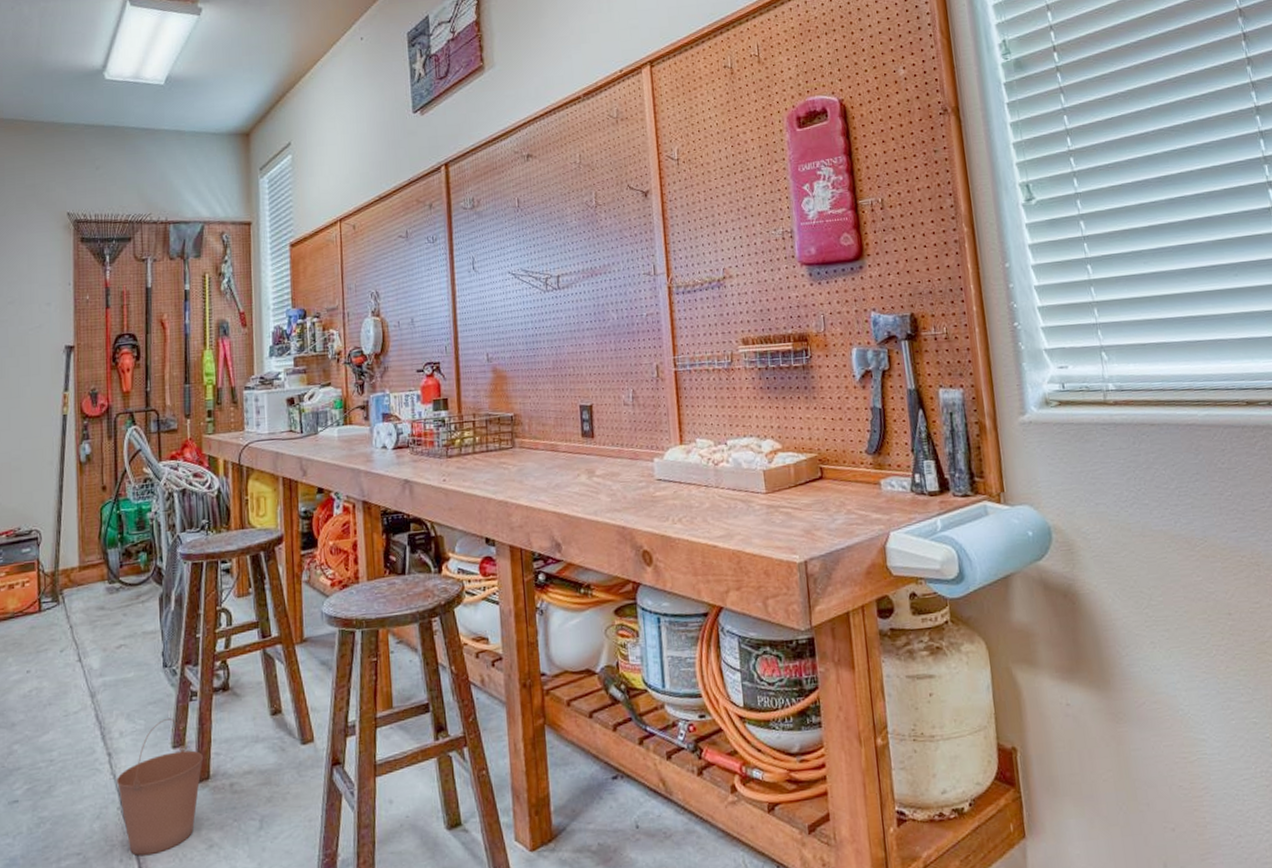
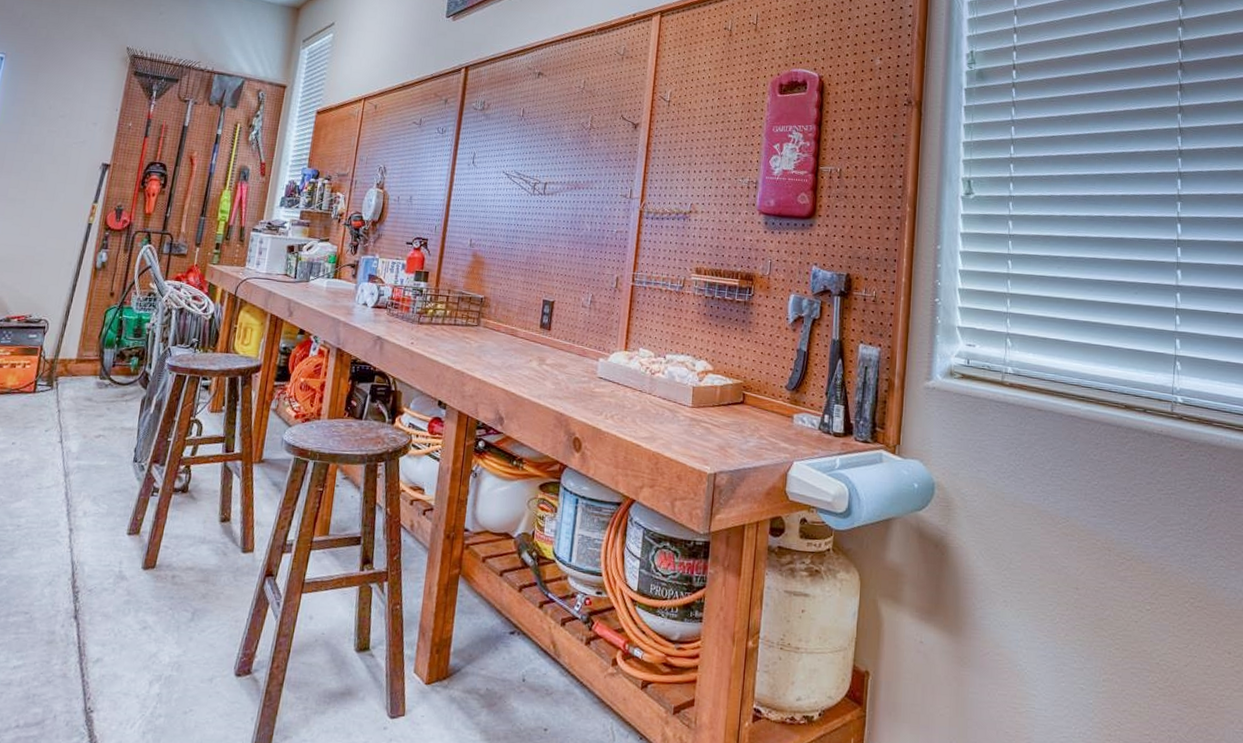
bucket: present [117,717,203,856] -> none [72,507,153,626]

